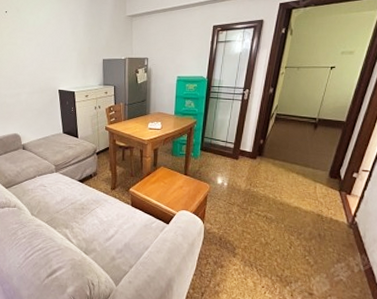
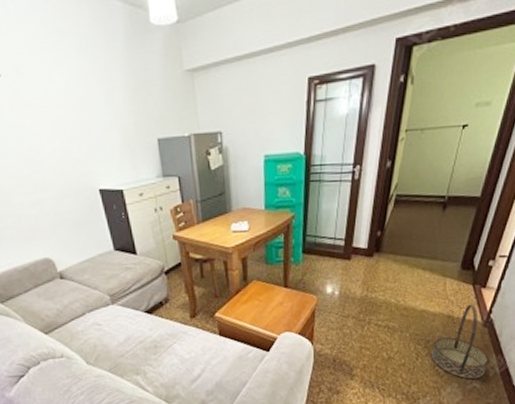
basket: none [302,207,355,273] -> present [431,304,490,380]

